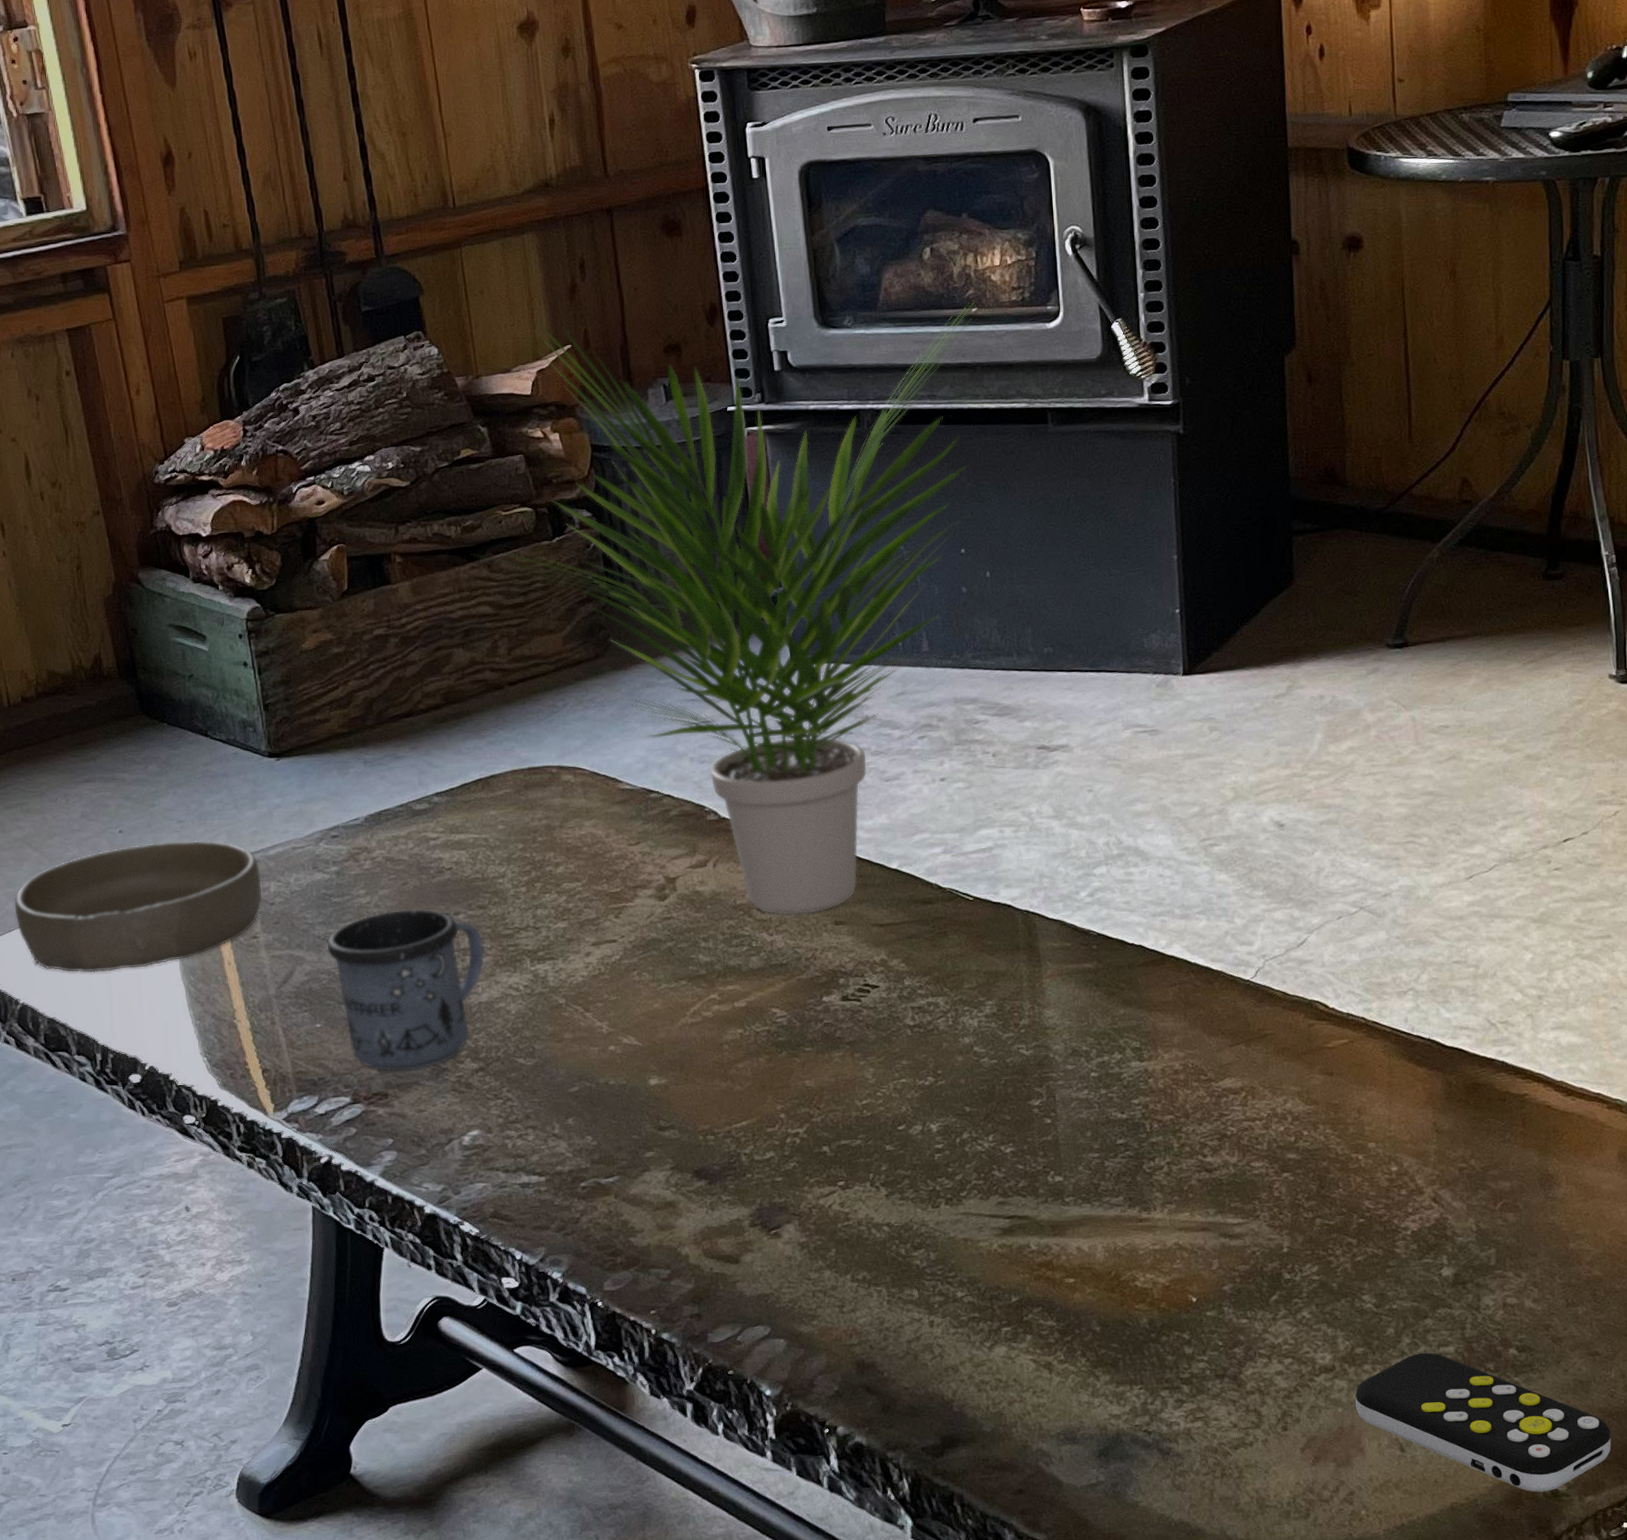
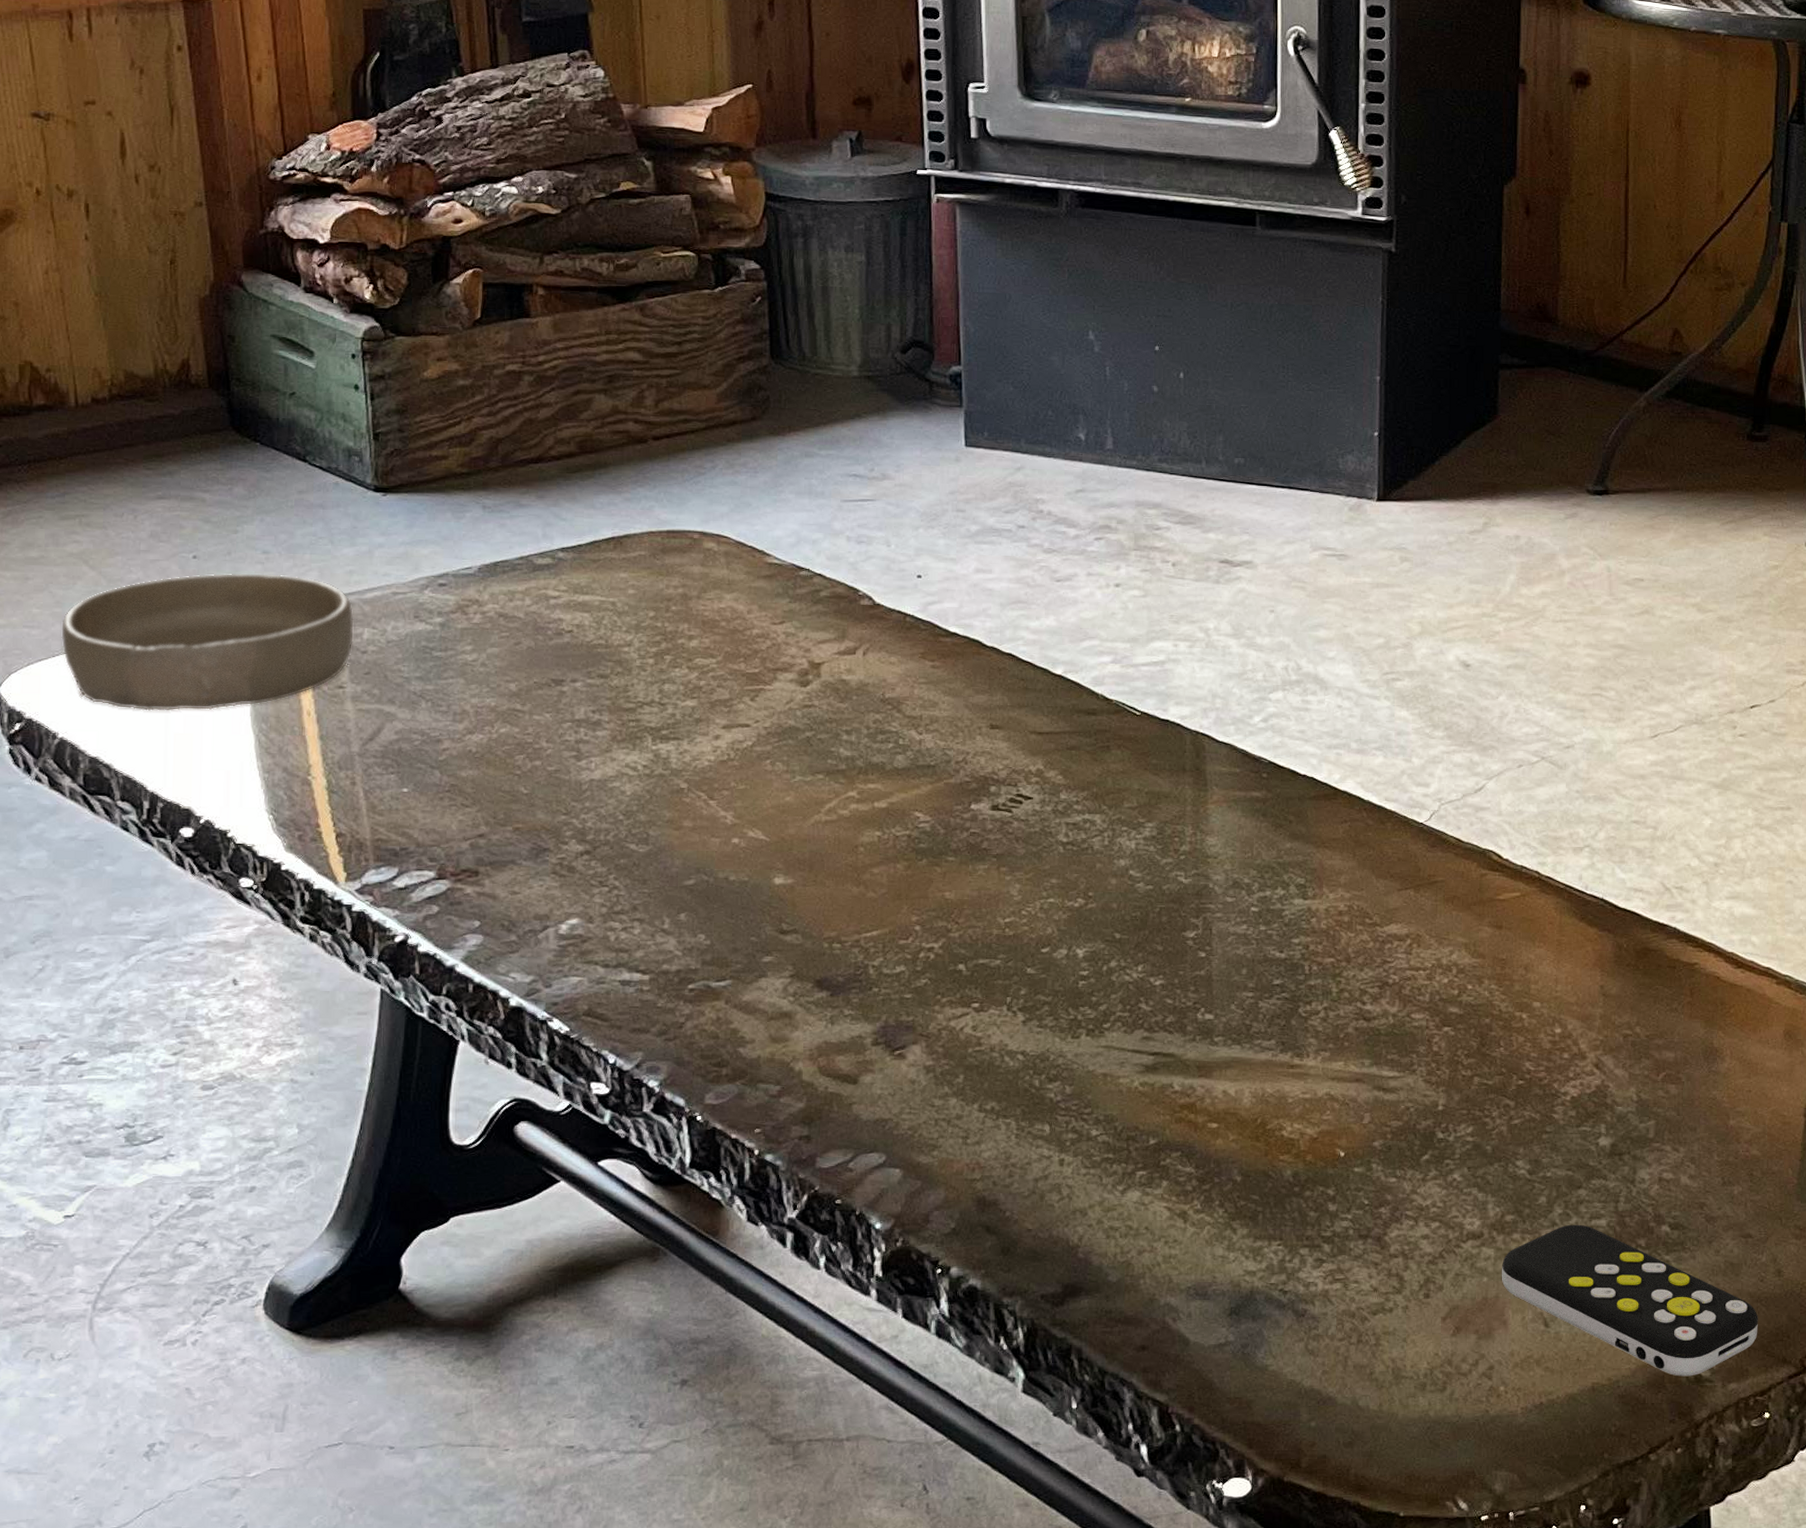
mug: present [326,909,484,1072] -> none [422,671,601,848]
potted plant: present [471,302,975,916] -> none [623,56,1190,714]

